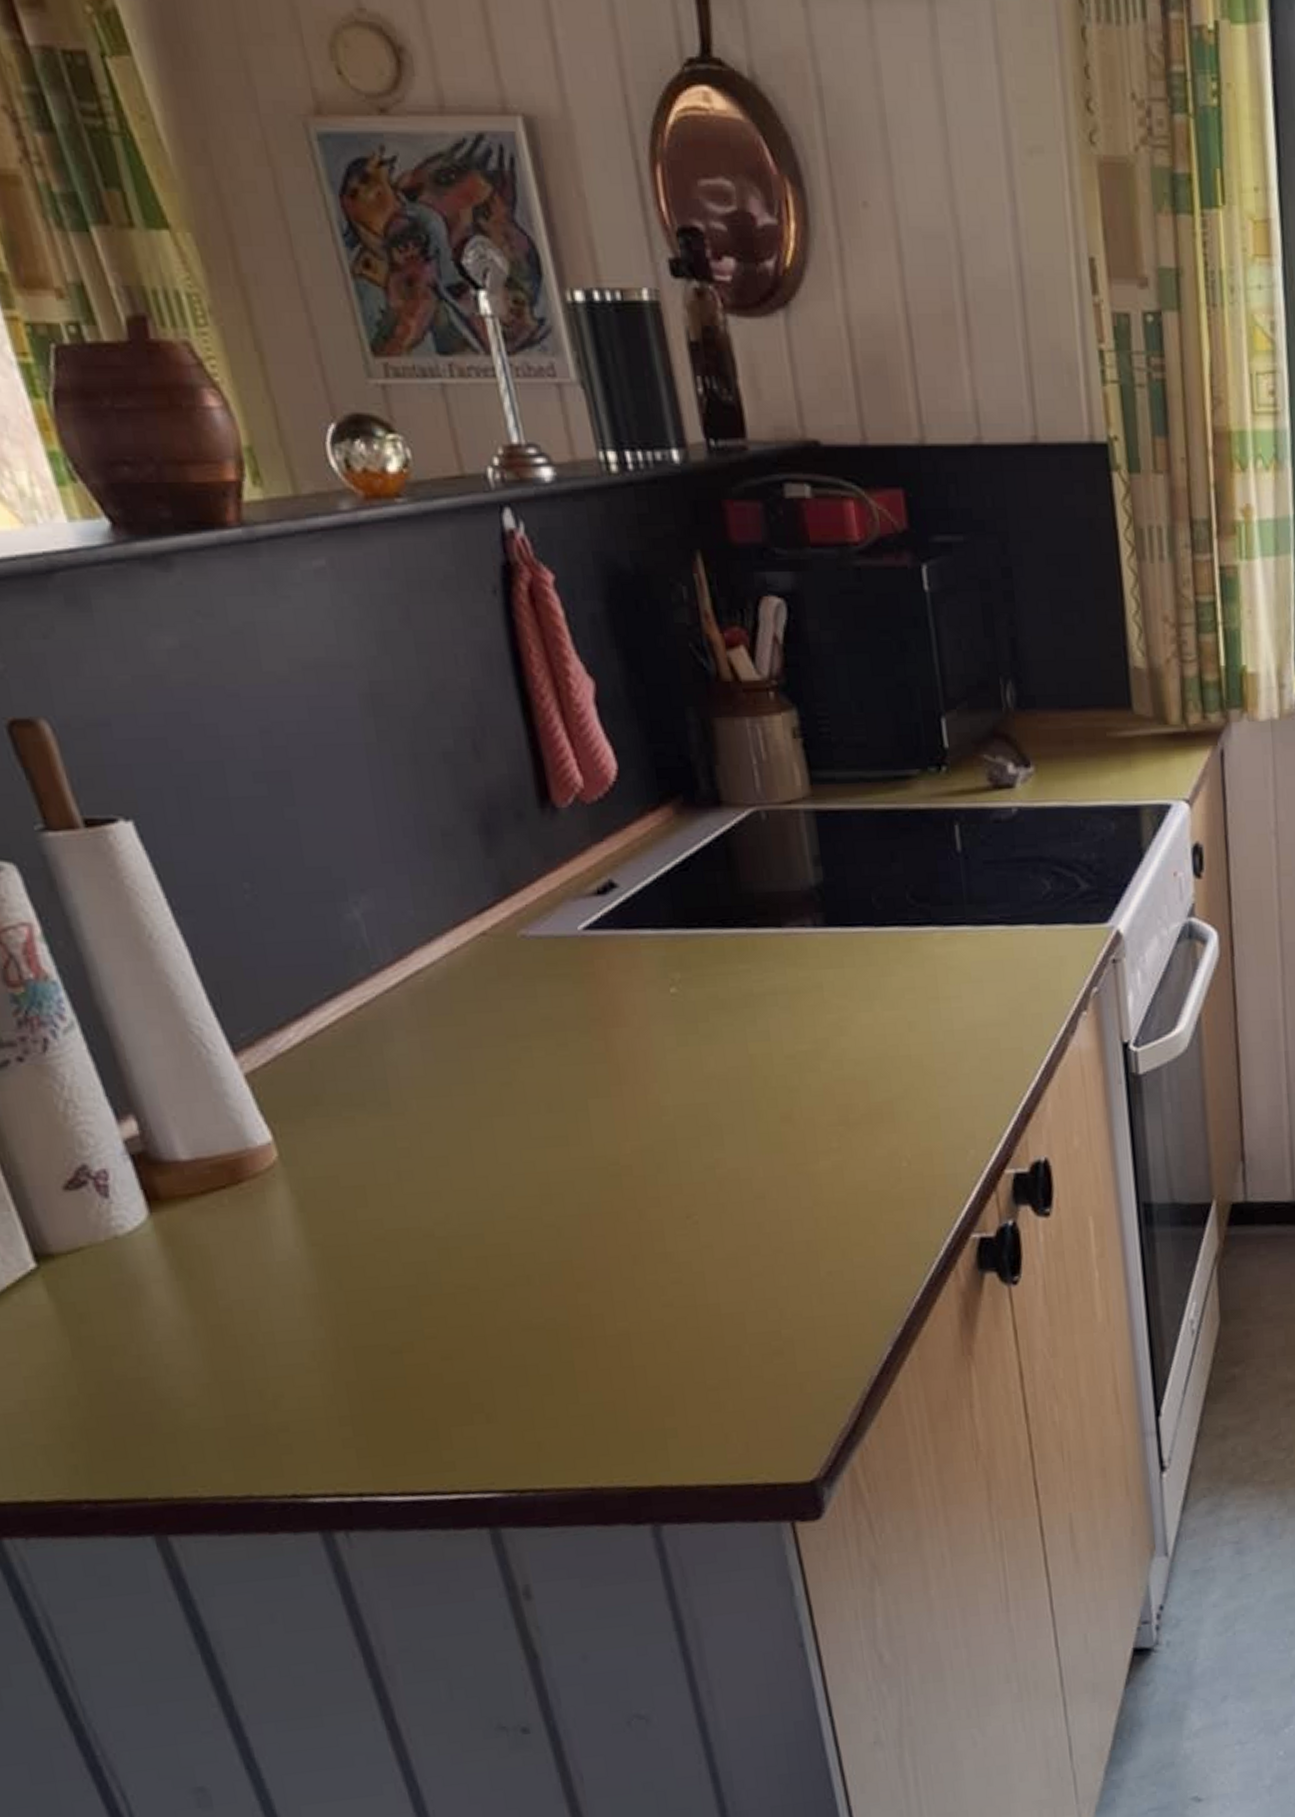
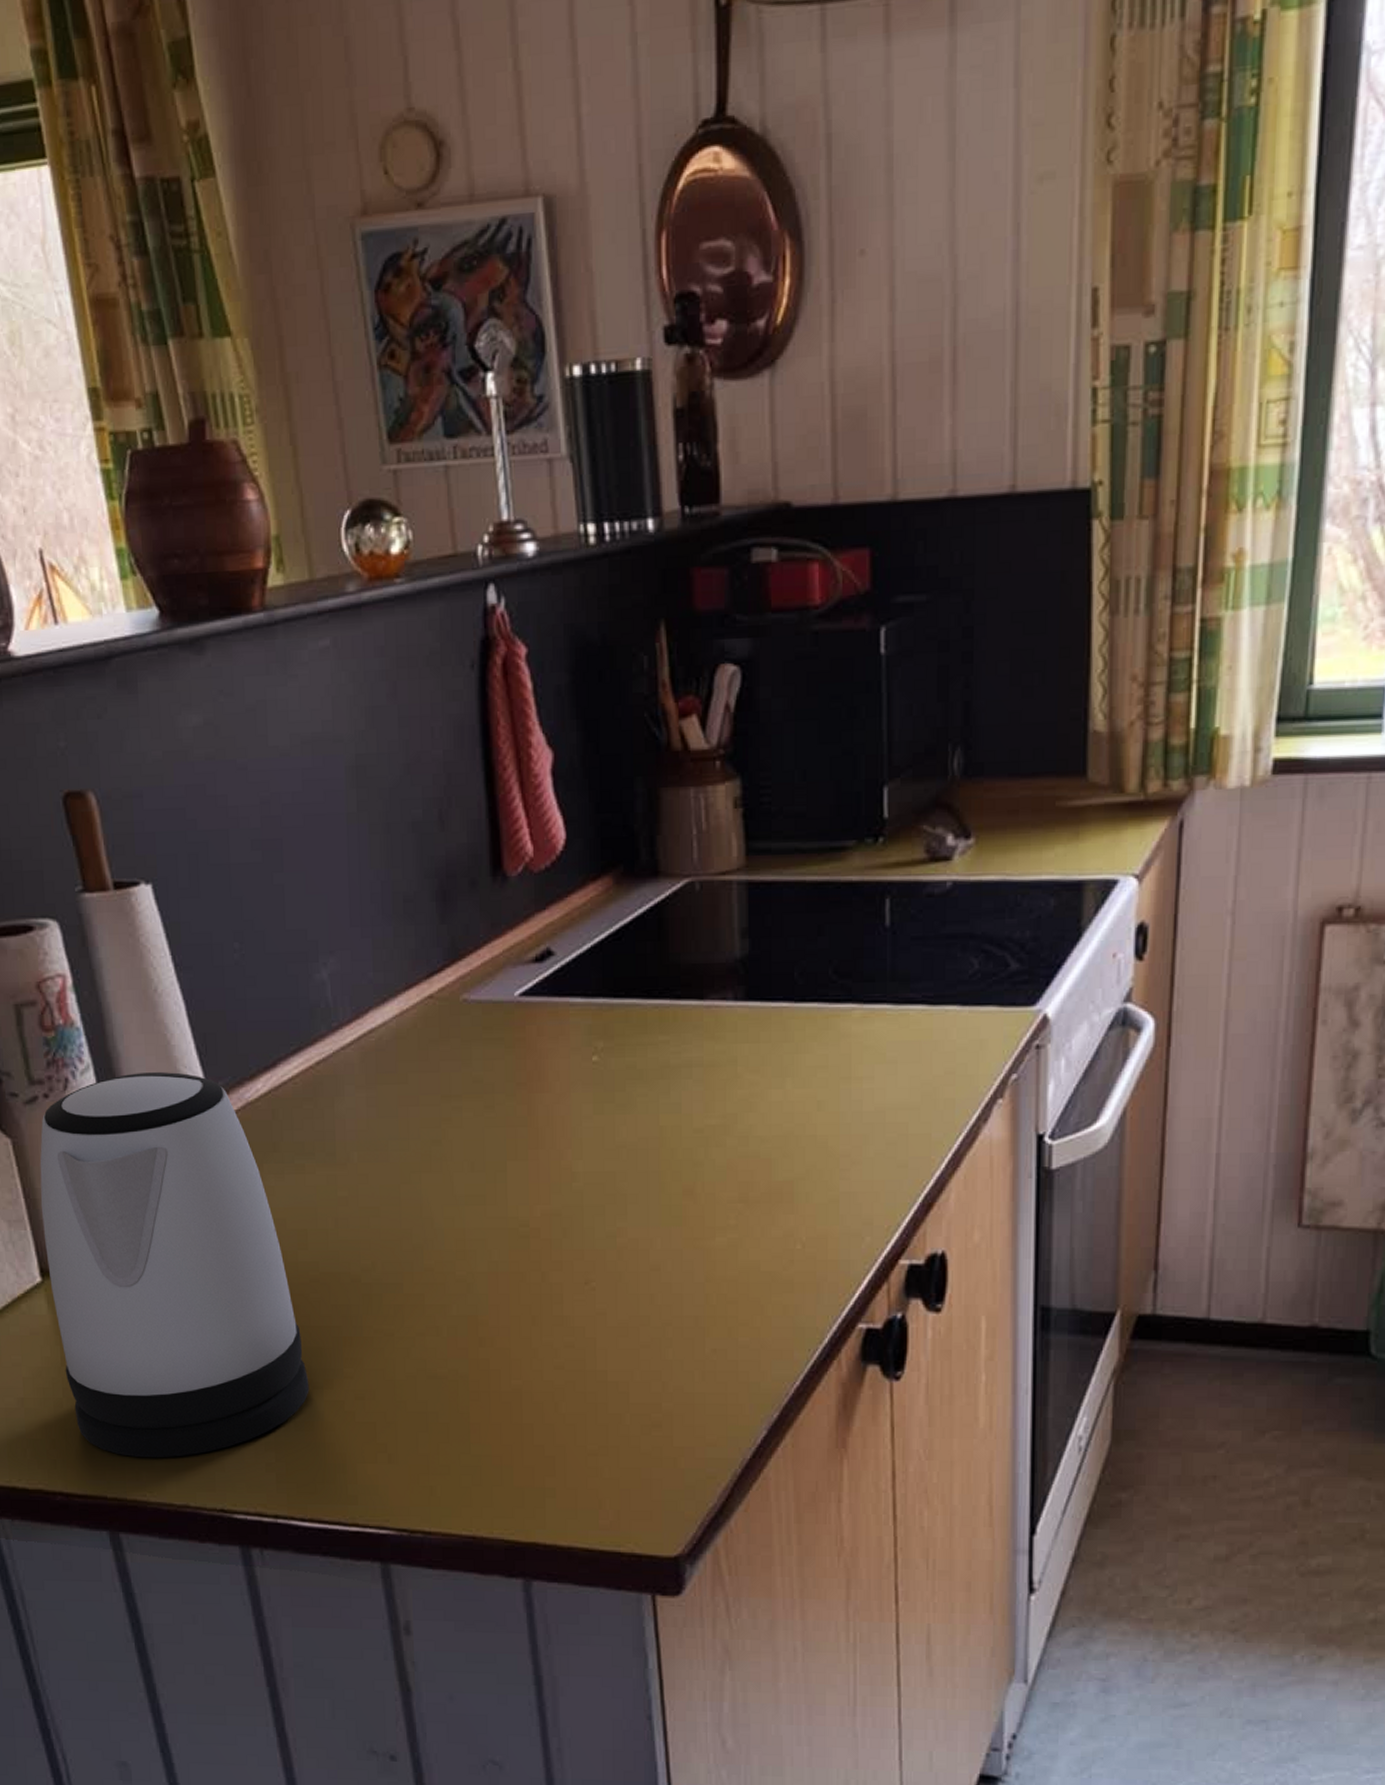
kettle: none [17,1025,386,1451] -> present [39,1072,310,1458]

